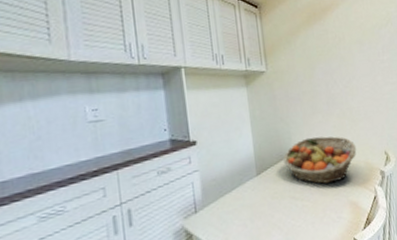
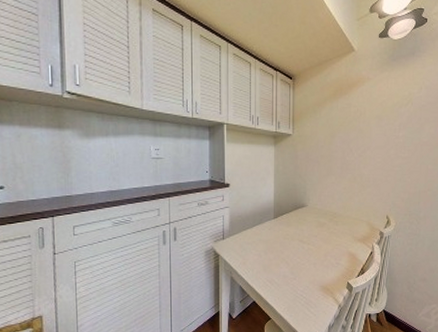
fruit basket: present [283,136,357,184] -> none [298,194,362,235]

